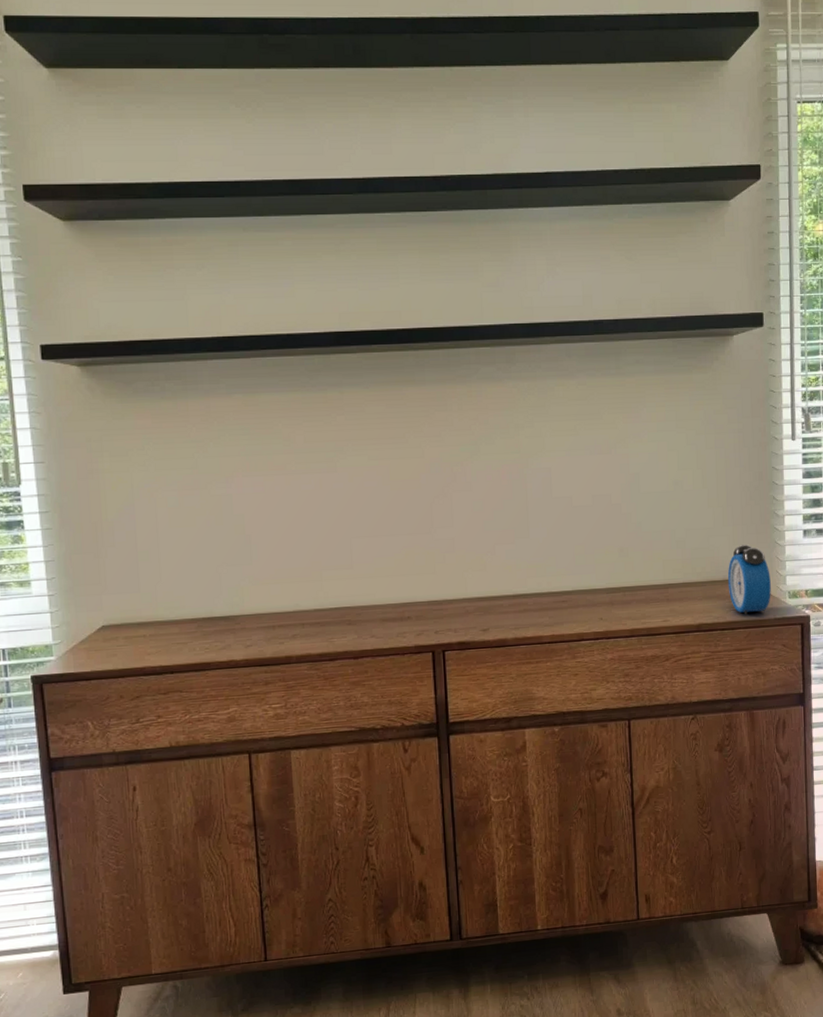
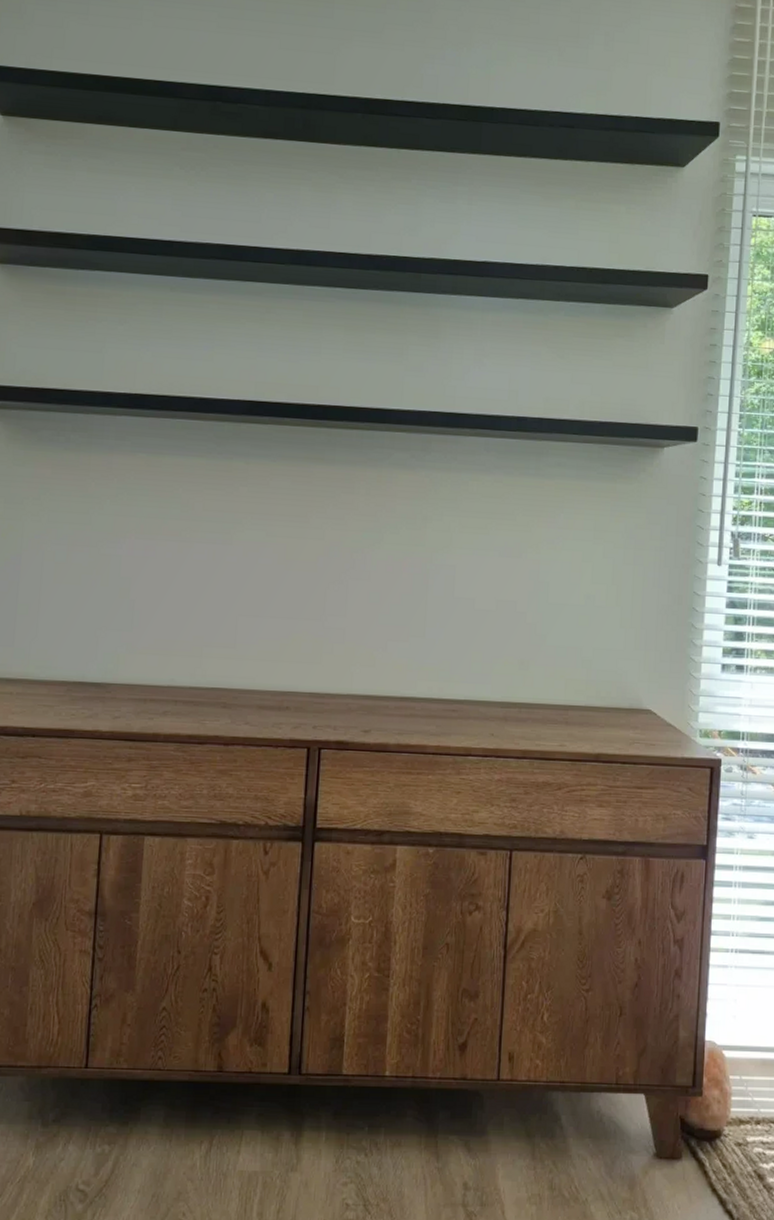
alarm clock: present [727,544,771,616] -> none [633,671,682,751]

